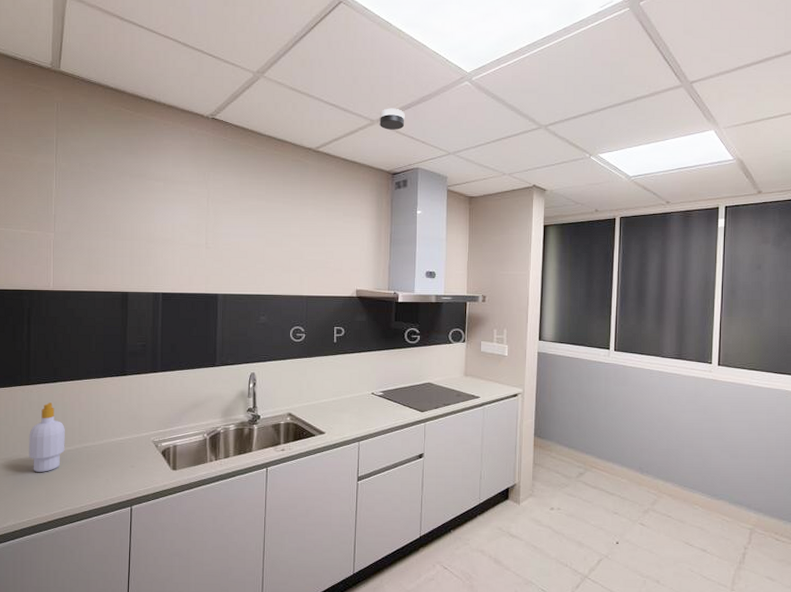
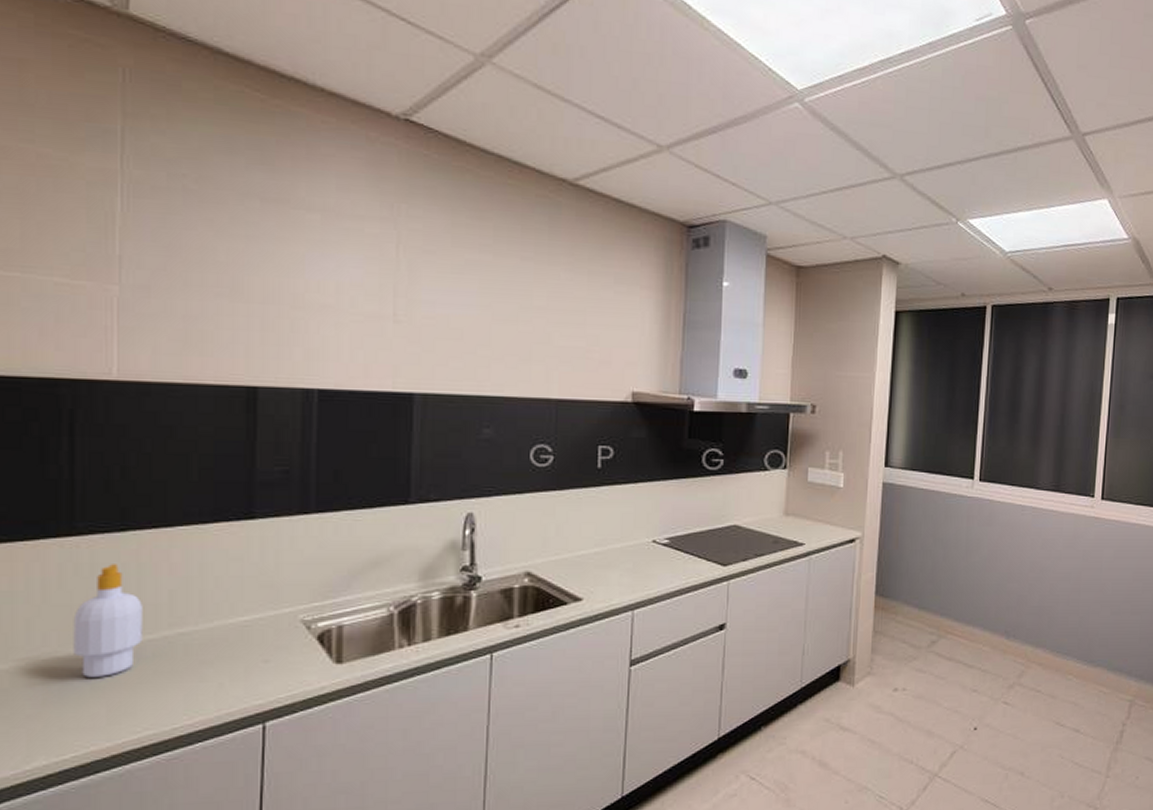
smoke detector: present [380,108,405,130] -> none [671,130,708,163]

